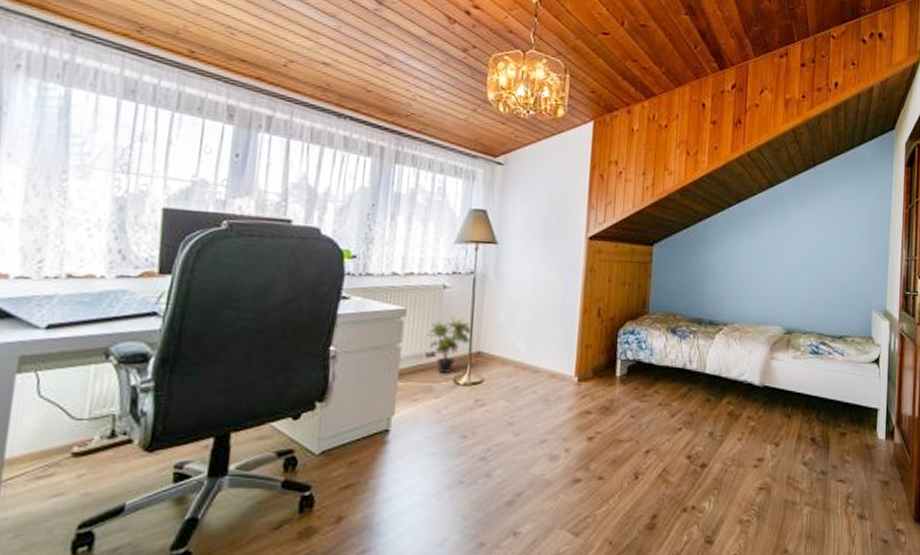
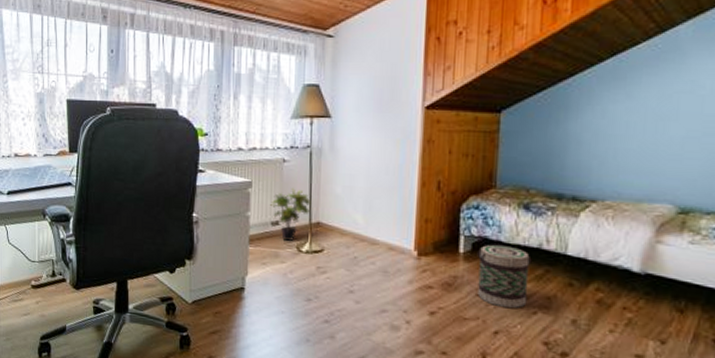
basket: none [631,368,678,427] -> present [477,245,532,309]

